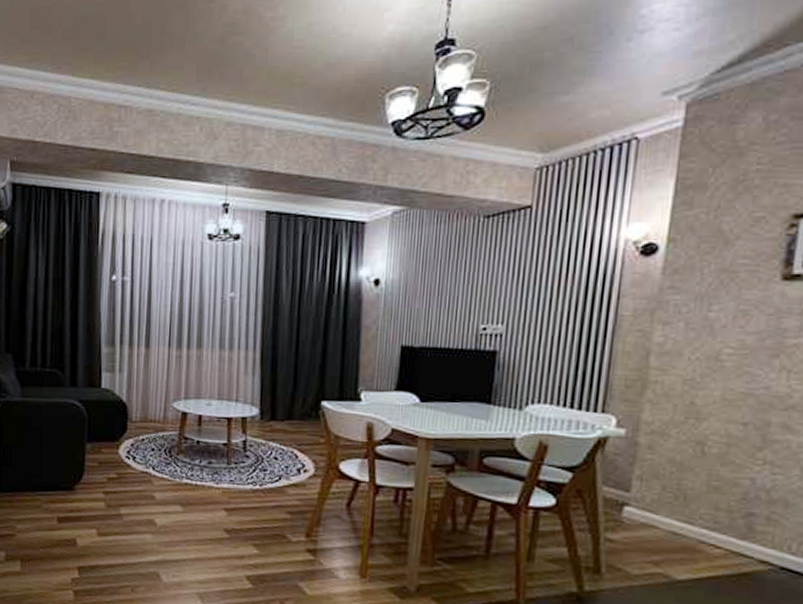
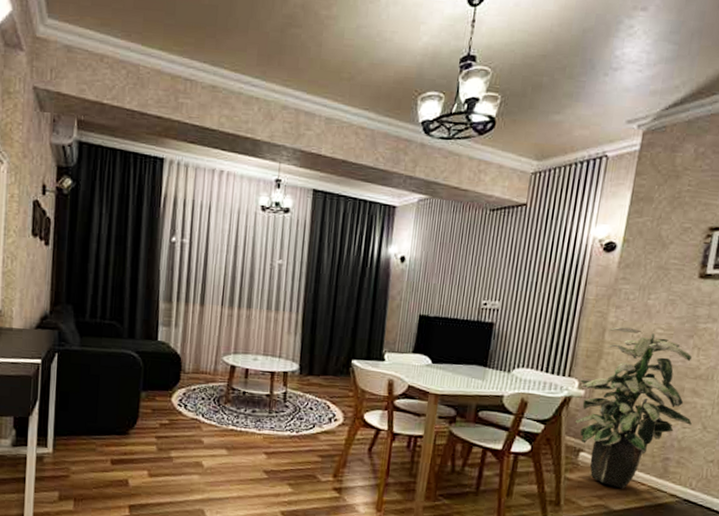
indoor plant: none [614,348,785,553] -> present [574,326,692,489]

